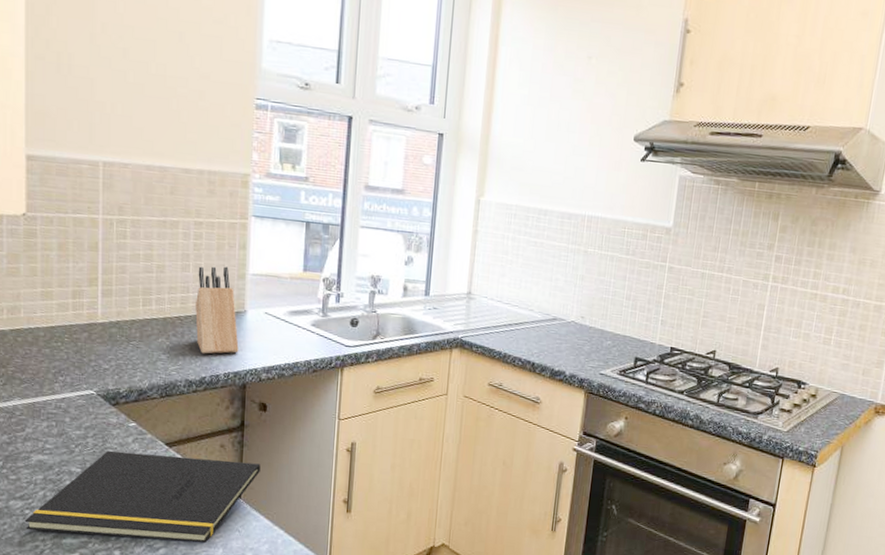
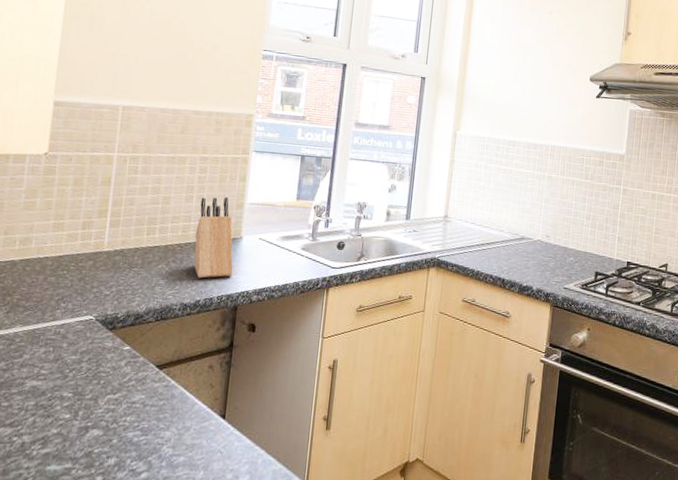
notepad: present [24,450,261,543] -> none [11,374,246,466]

